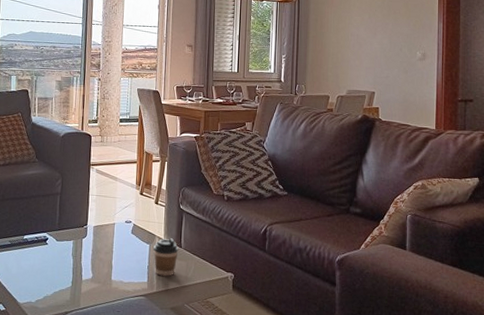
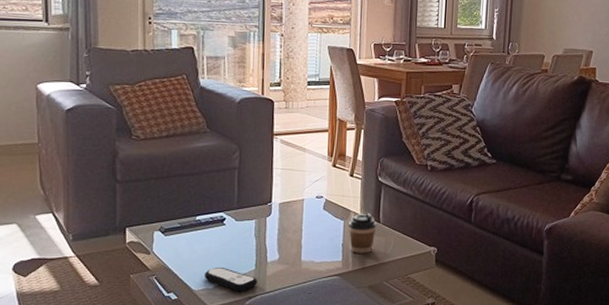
remote control: none [29,282,73,307] -> present [205,266,257,292]

